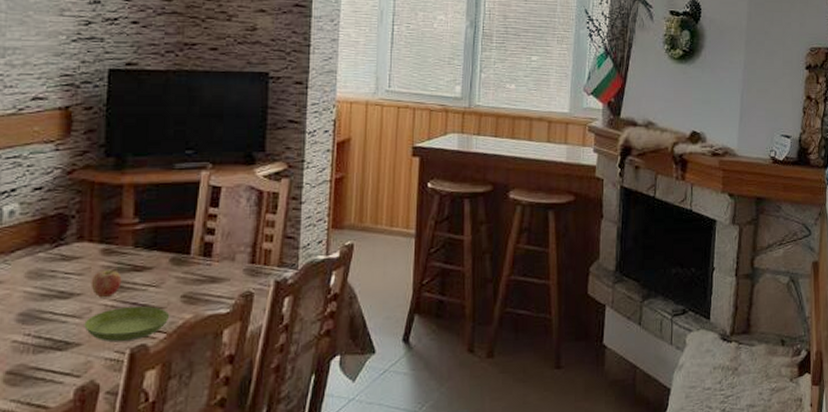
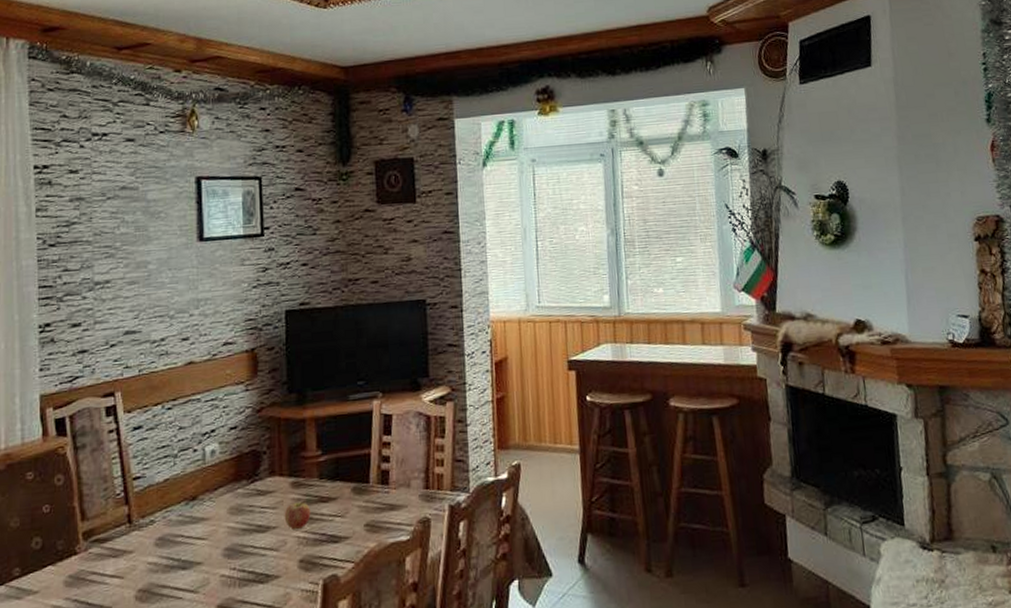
saucer: present [84,306,170,342] -> none [281,536,356,573]

